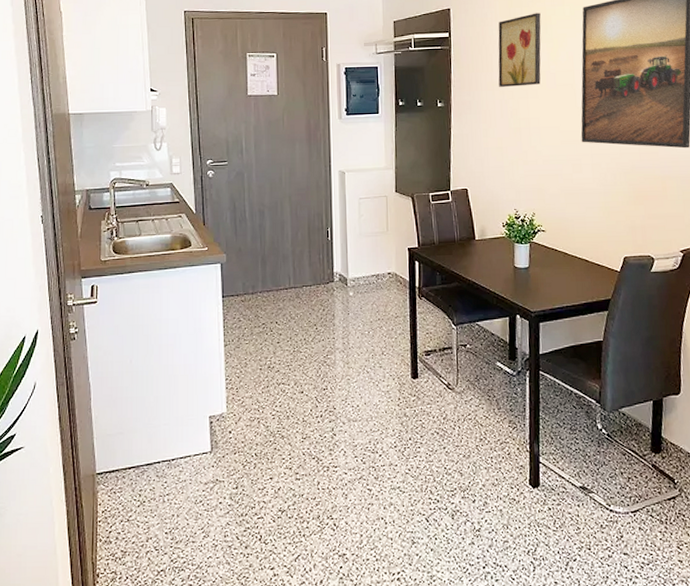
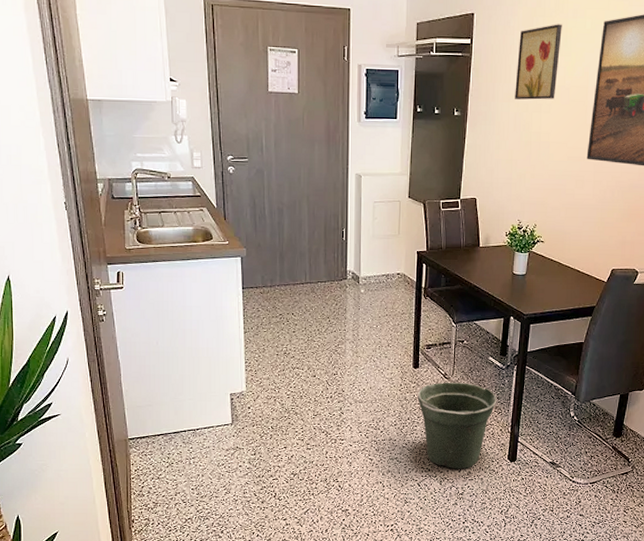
flower pot: none [418,393,510,499] -> present [417,382,497,469]

